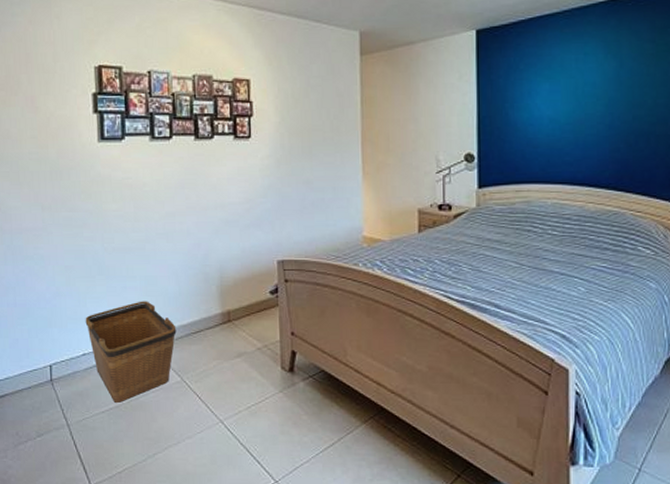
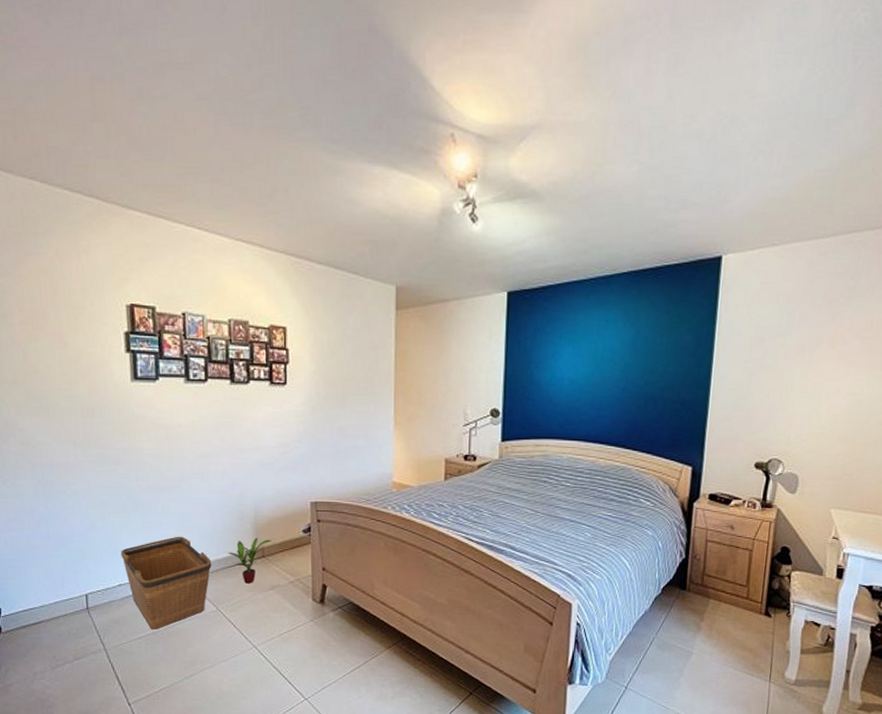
potted plant: none [193,300,238,351] -> present [228,538,272,584]

